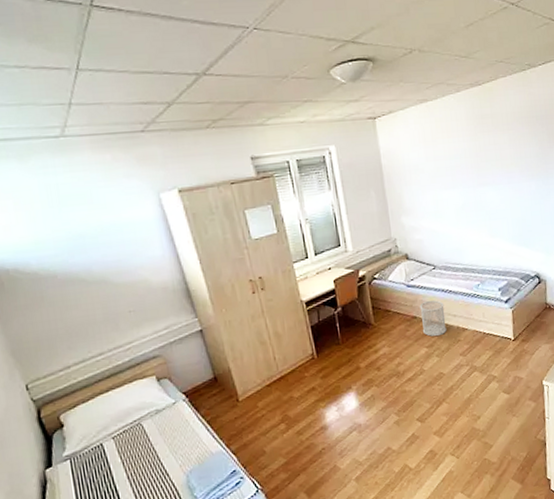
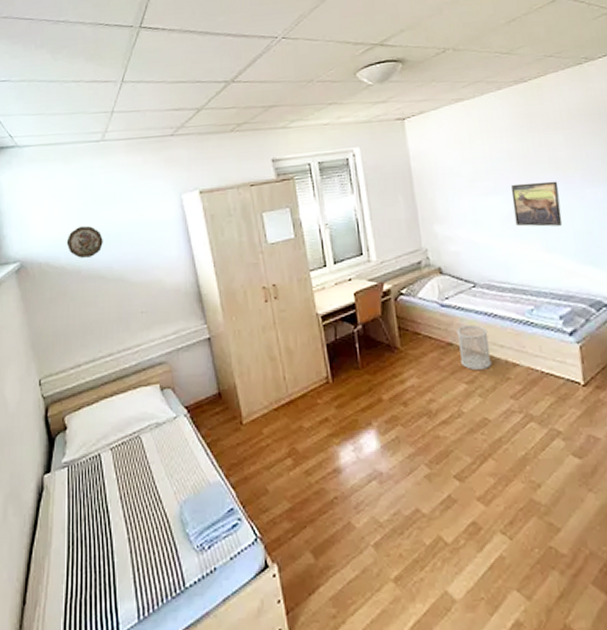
decorative plate: none [34,229,79,263] -> present [66,226,103,258]
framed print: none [465,176,504,216] -> present [511,181,563,227]

